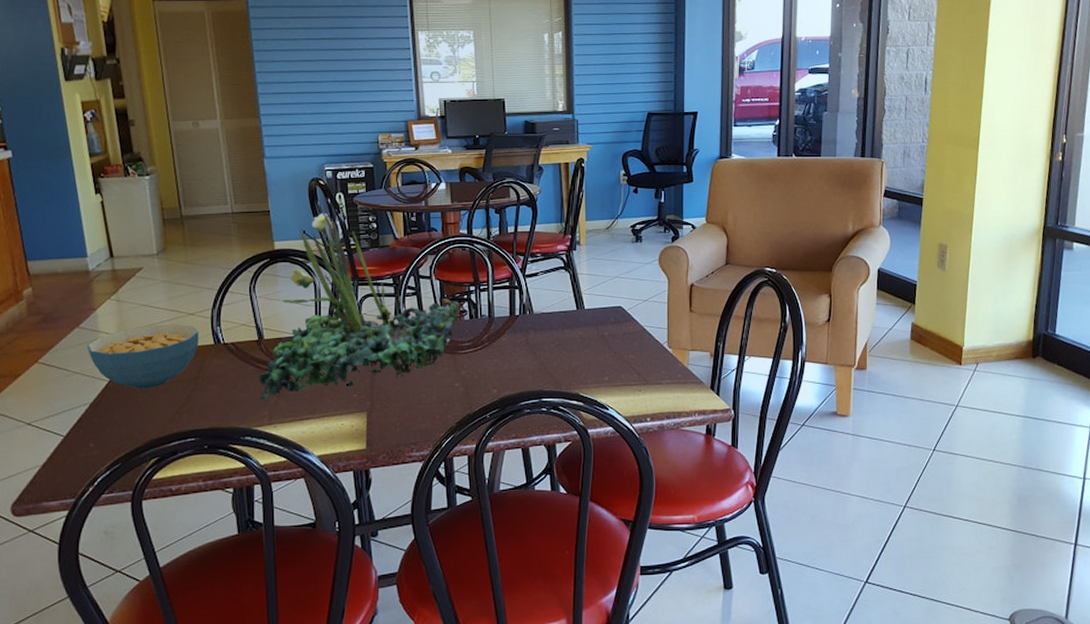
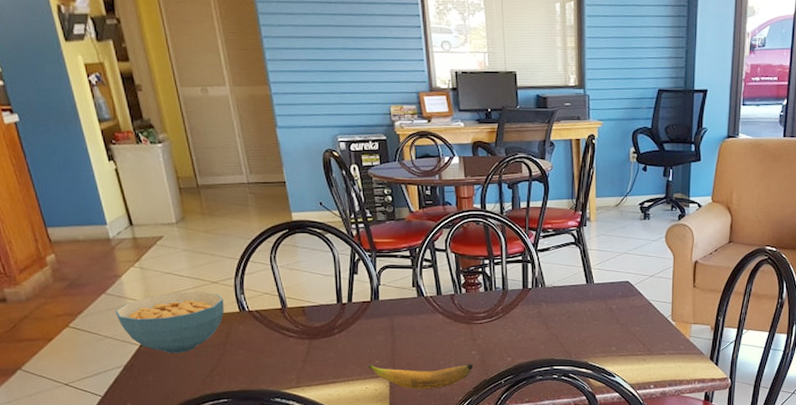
plant: present [258,212,460,400] -> none [283,184,475,365]
banana: none [345,396,457,426] -> present [368,363,474,390]

